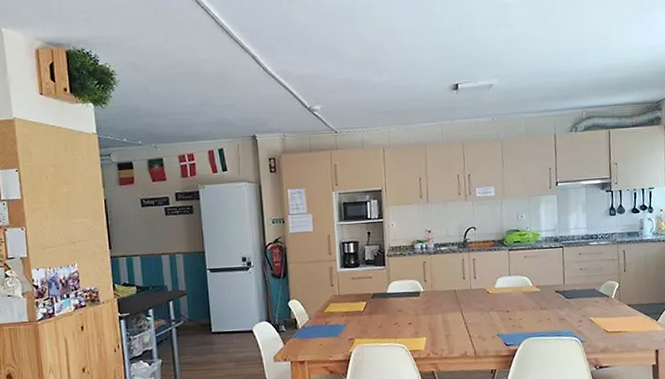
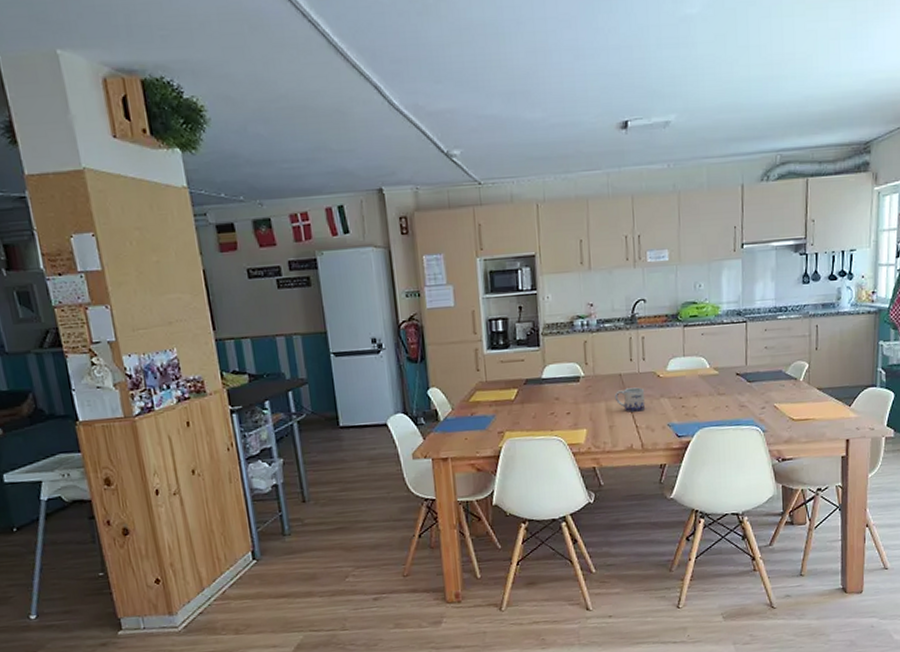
mug: none [450,301,477,323] -> present [614,387,646,412]

